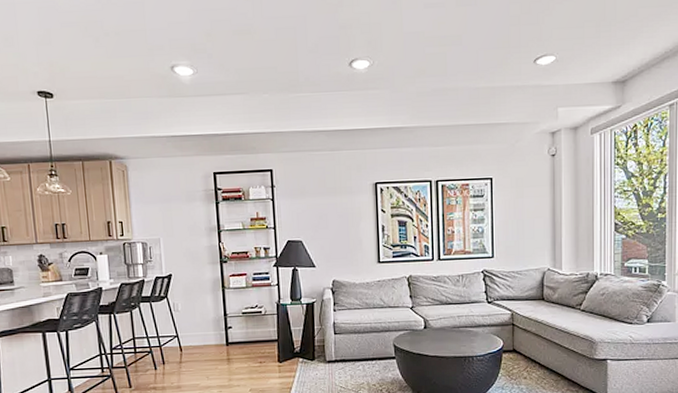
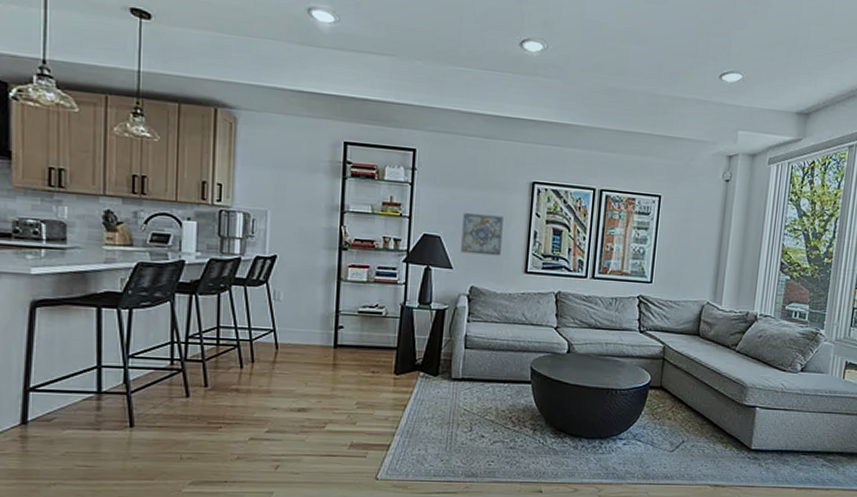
wall art: none [319,216,355,253] -> present [461,213,504,256]

